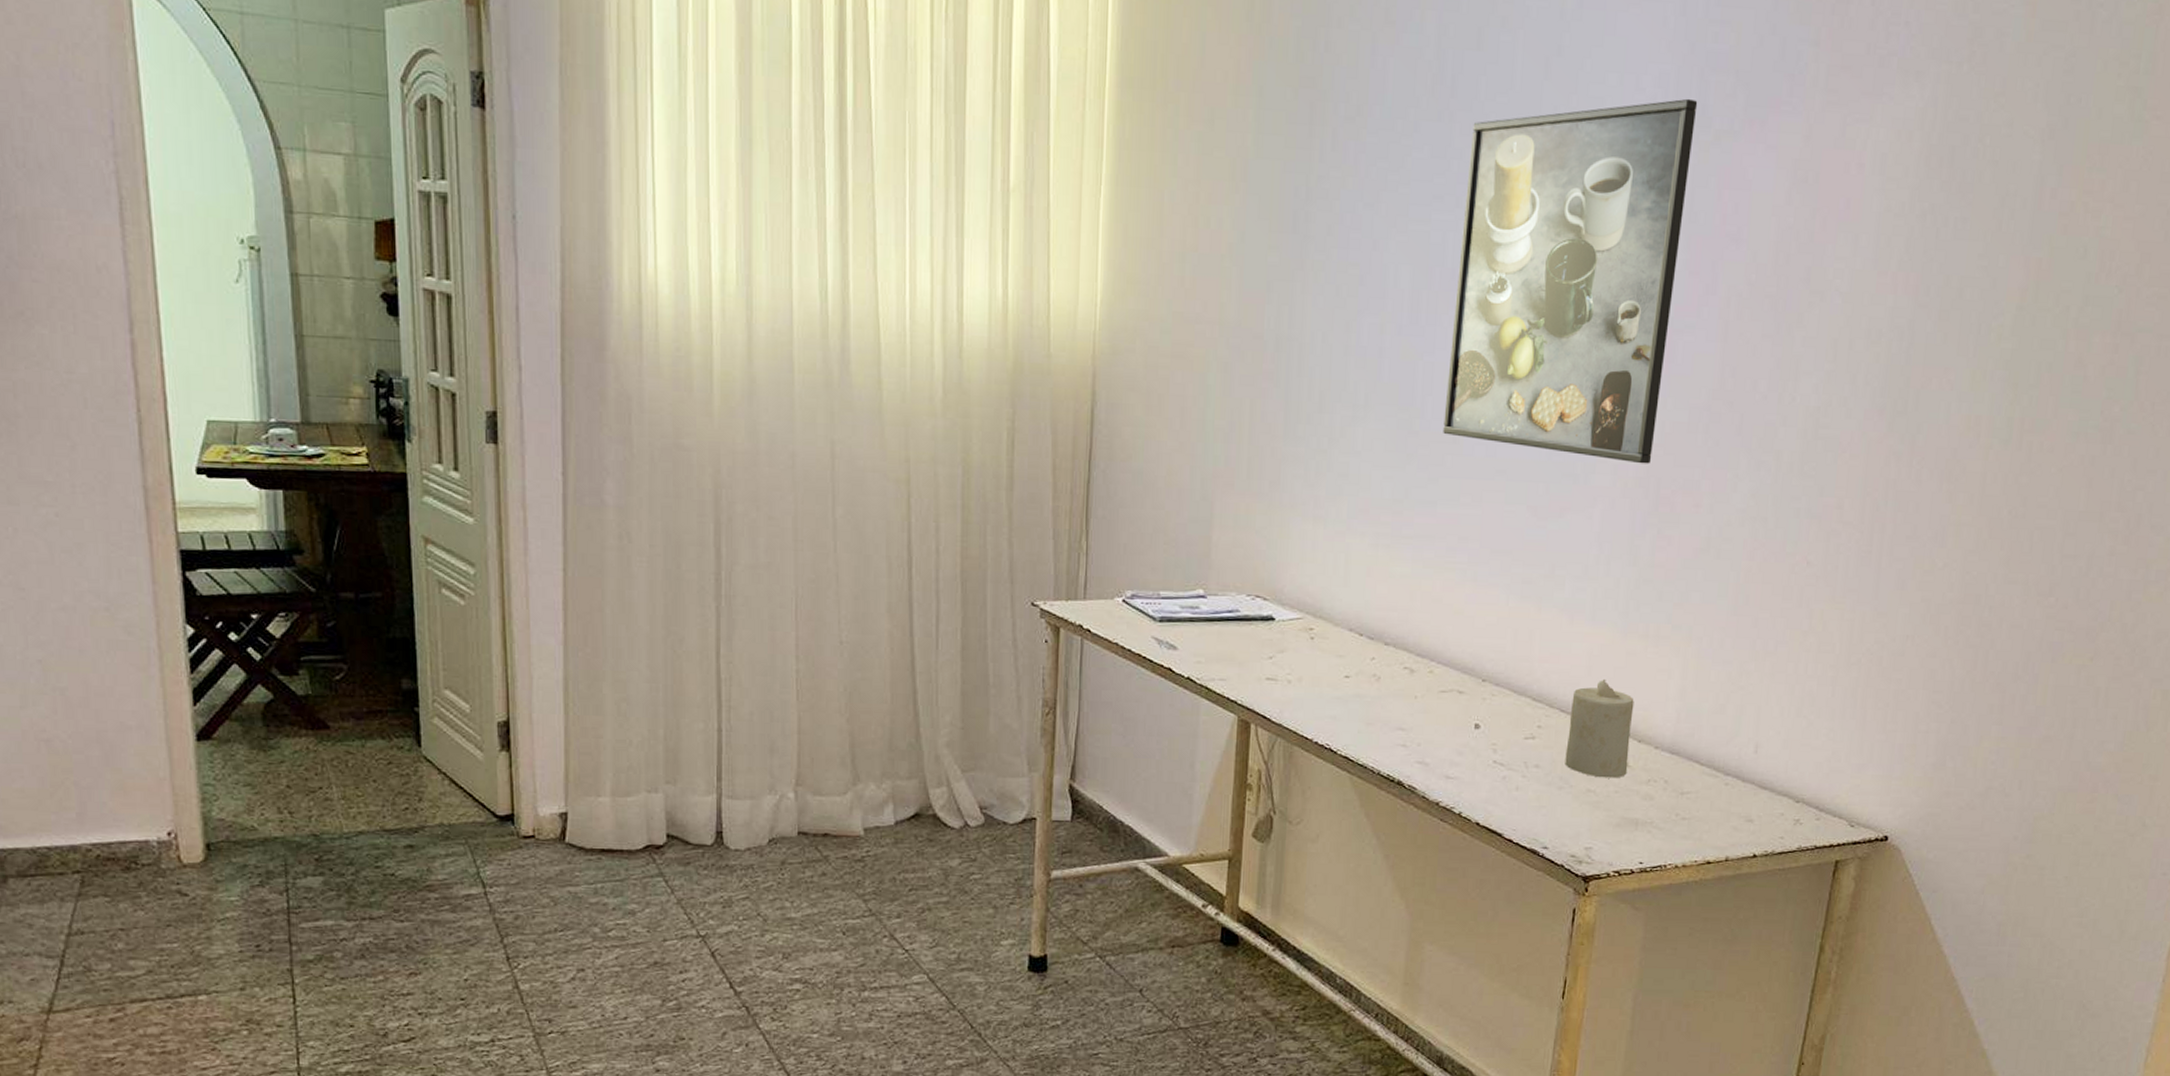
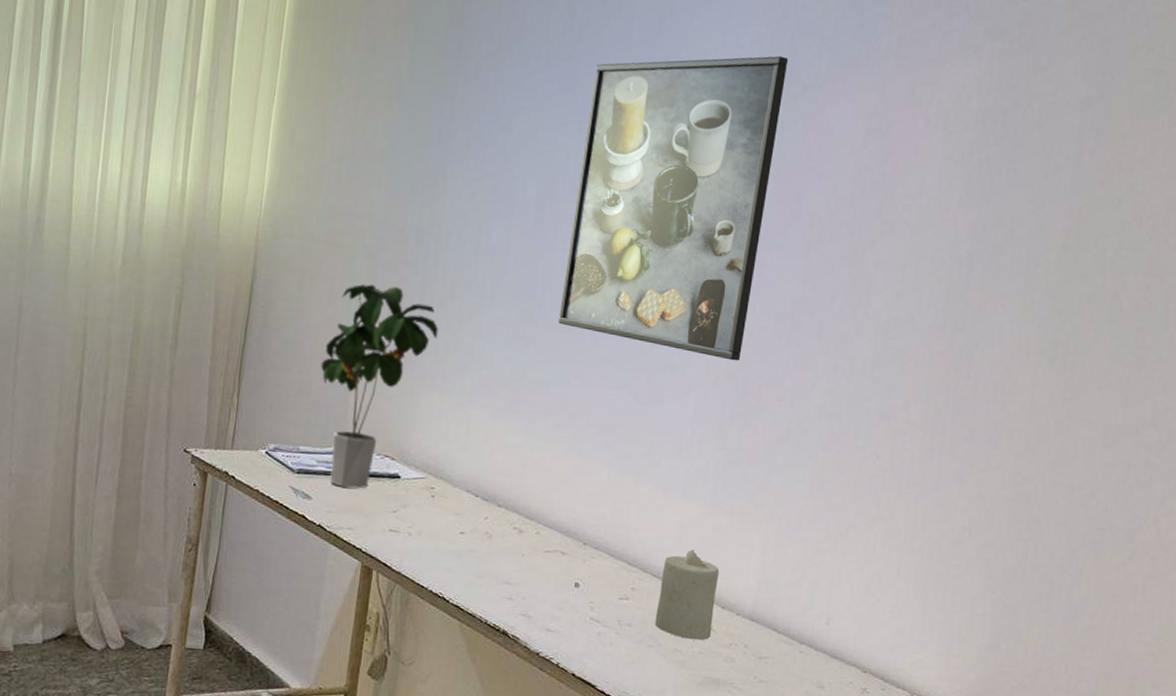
potted plant: none [1177,401,1308,635] -> present [320,283,439,489]

